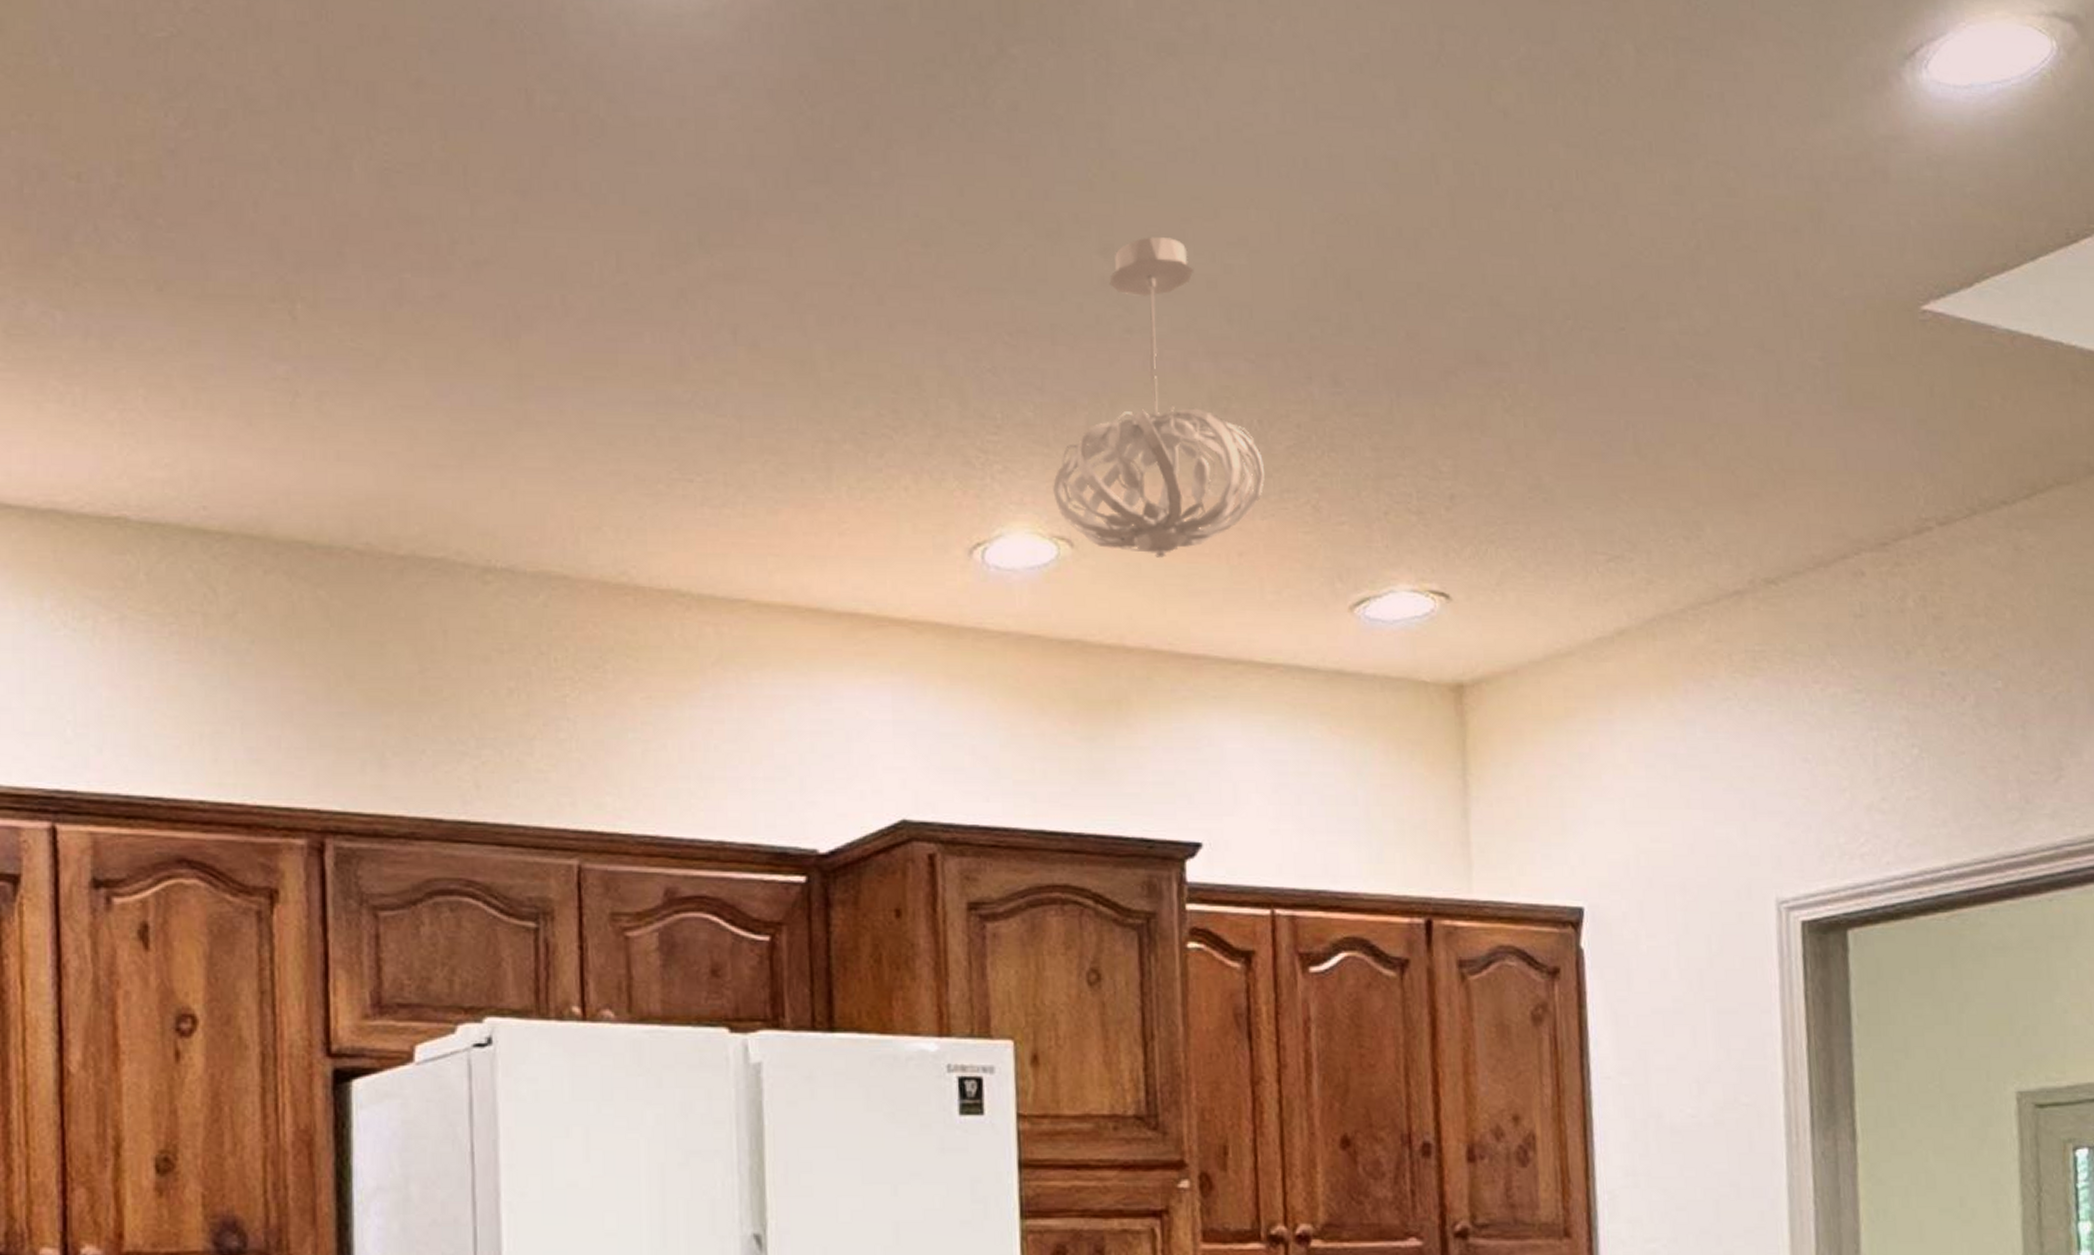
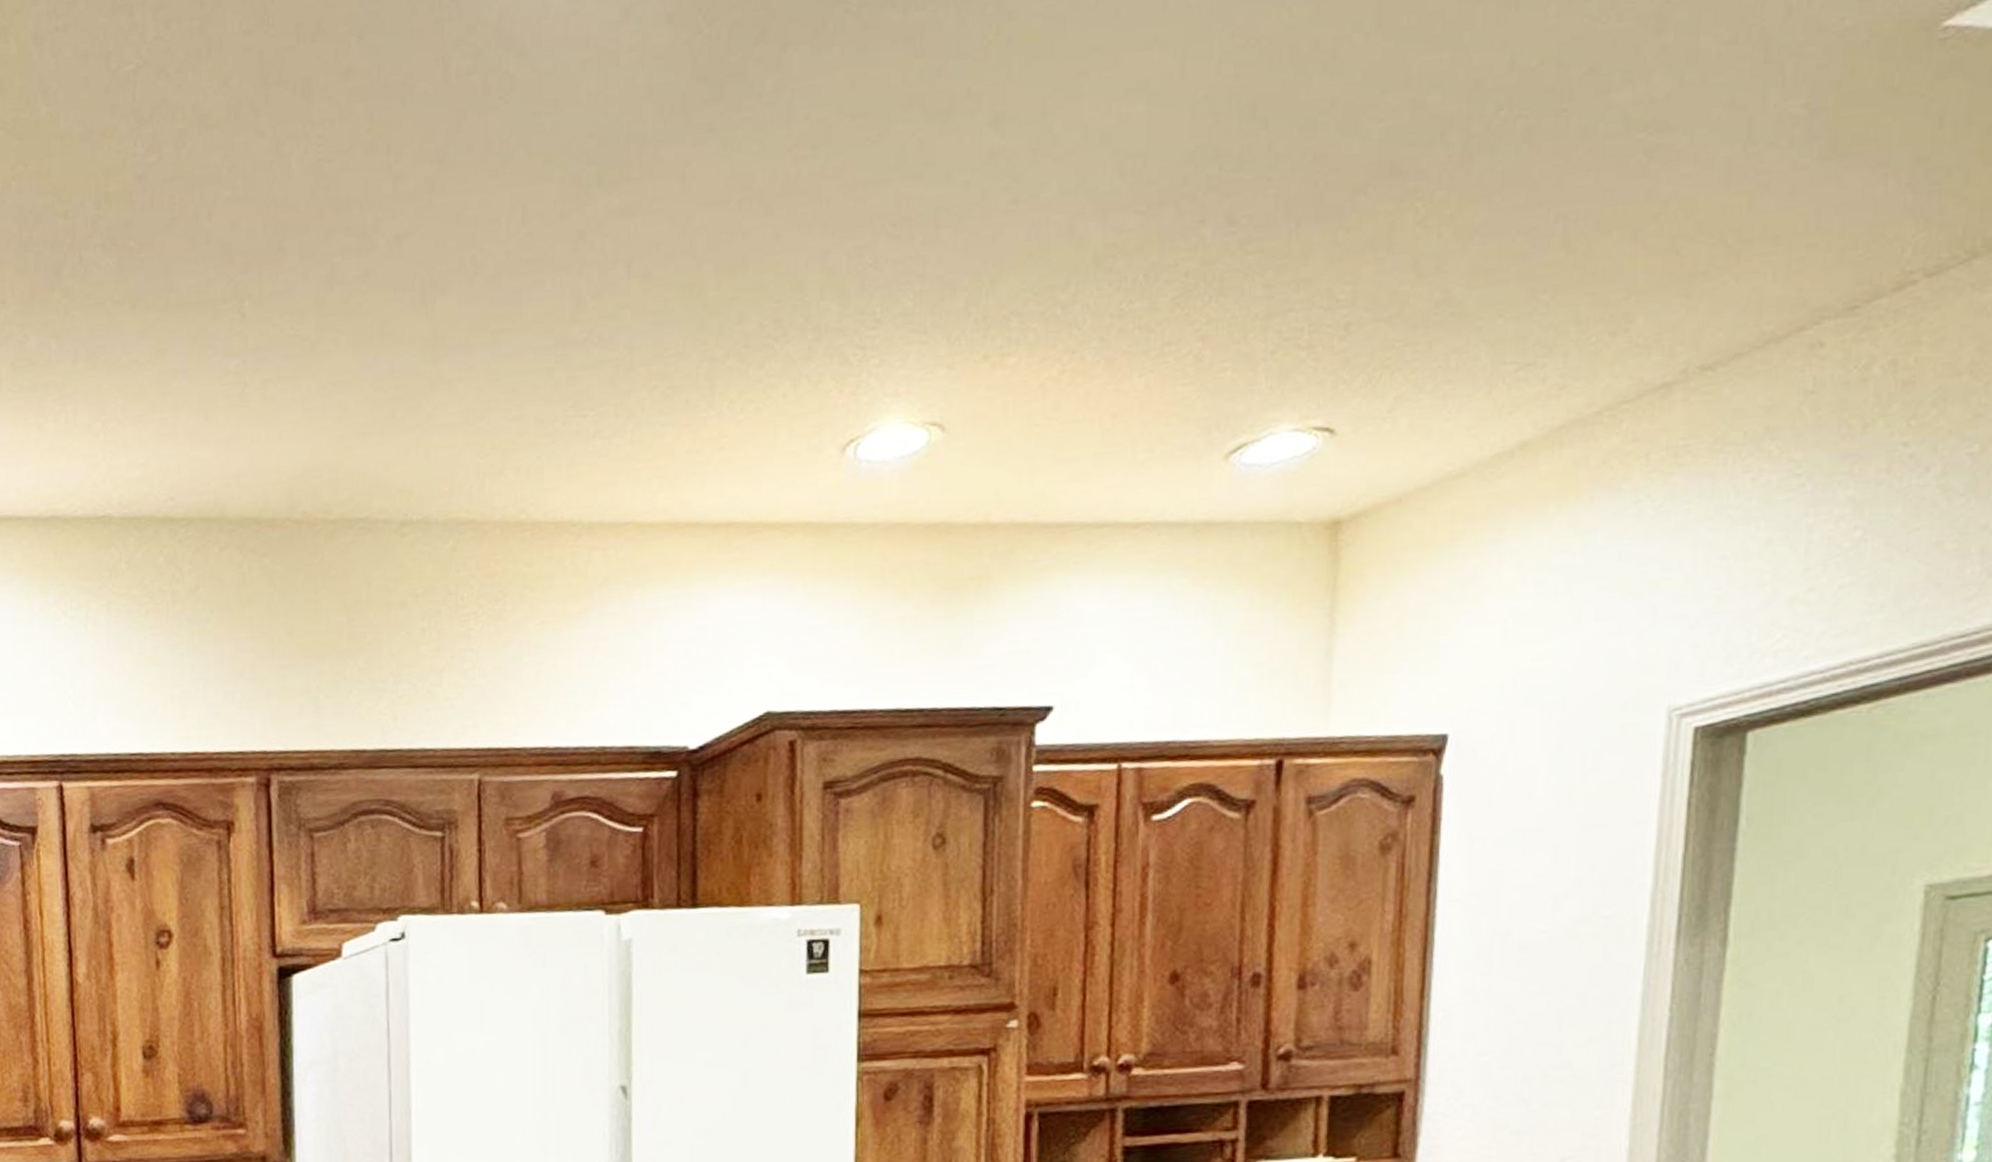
pendant light: present [1053,237,1265,558] -> none [928,95,1147,431]

